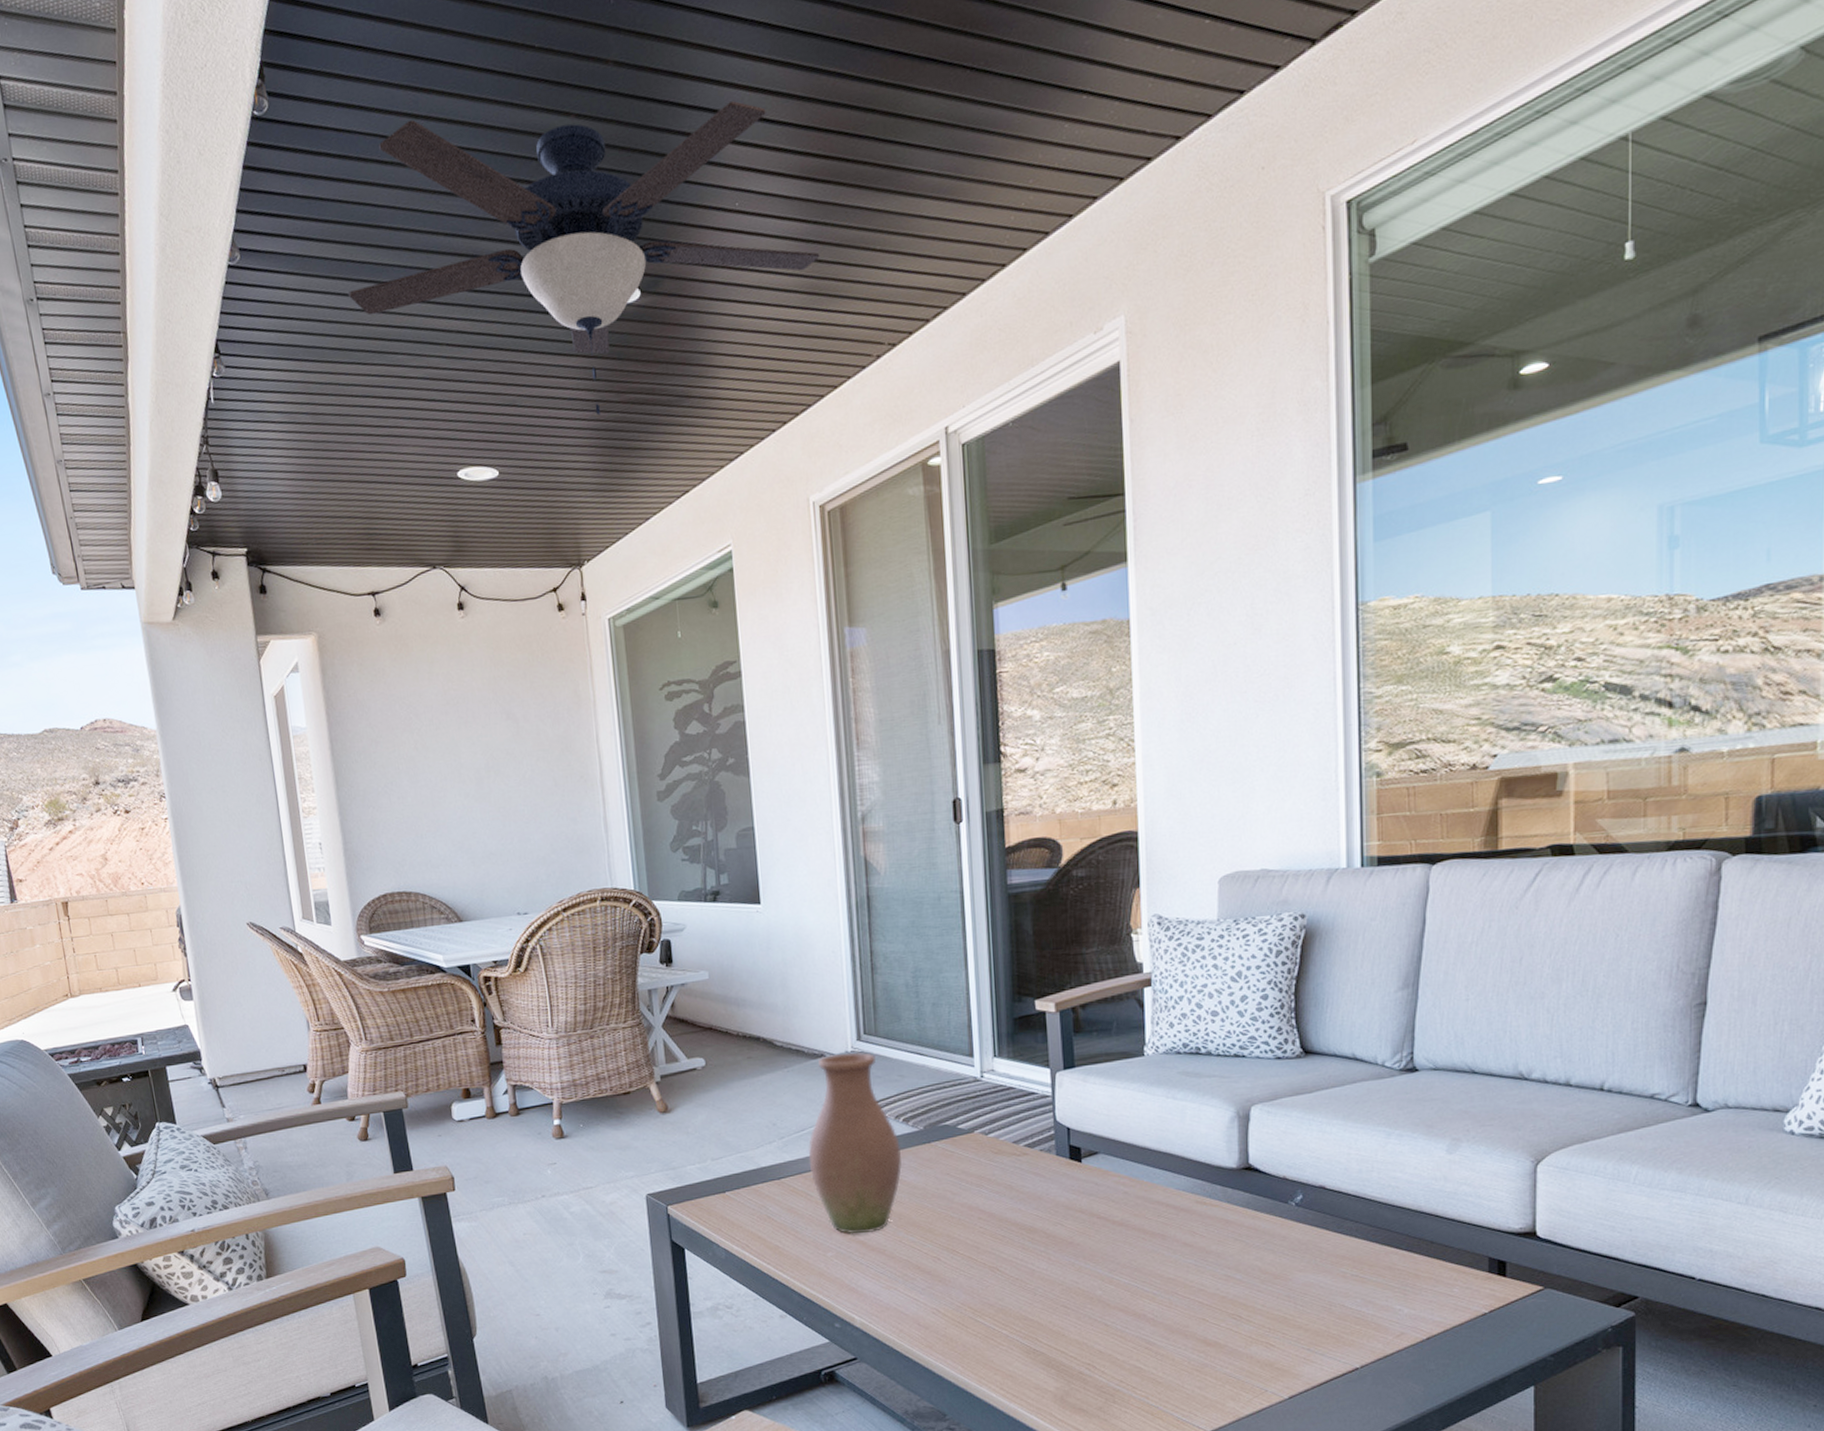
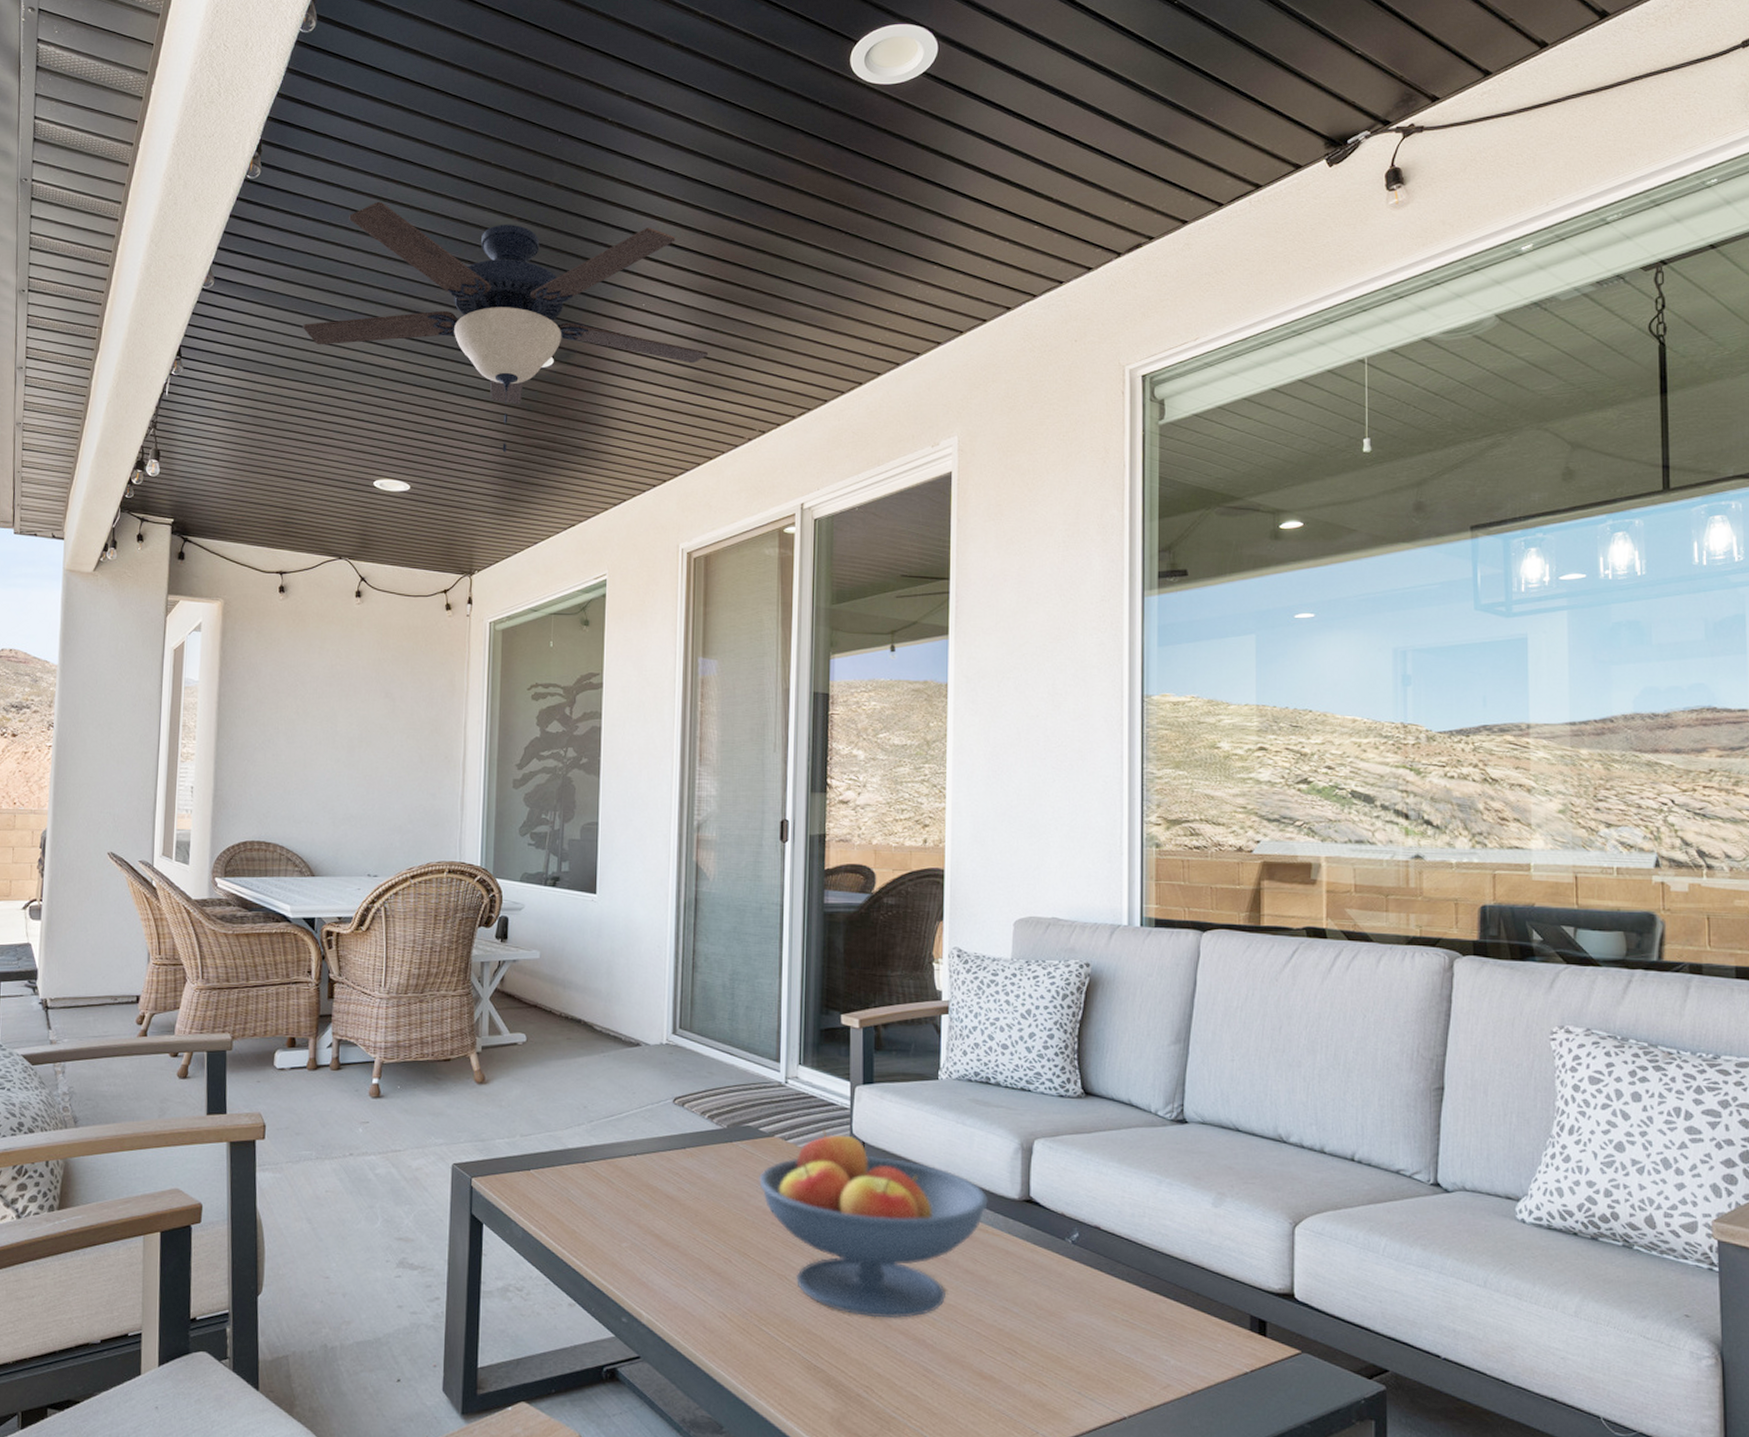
vase: present [808,1052,902,1234] -> none [614,1045,703,1227]
fruit bowl: none [961,1120,1204,1299] -> present [759,1130,988,1319]

